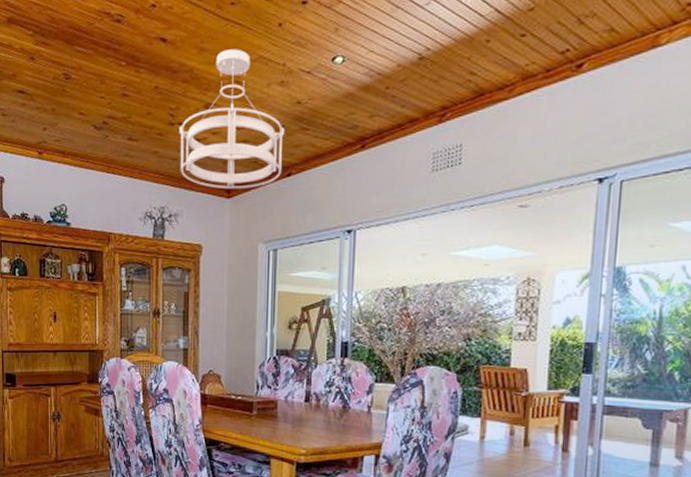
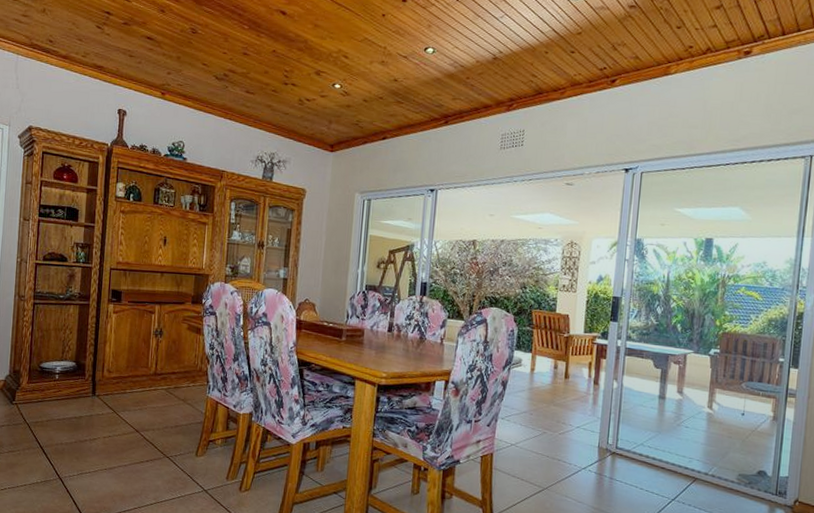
chandelier: present [179,49,285,189] -> none [290,29,383,146]

